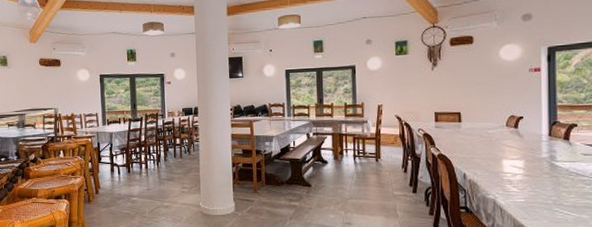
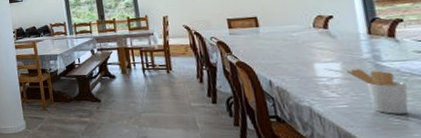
utensil holder: none [528,167,572,209] -> present [346,69,409,114]

